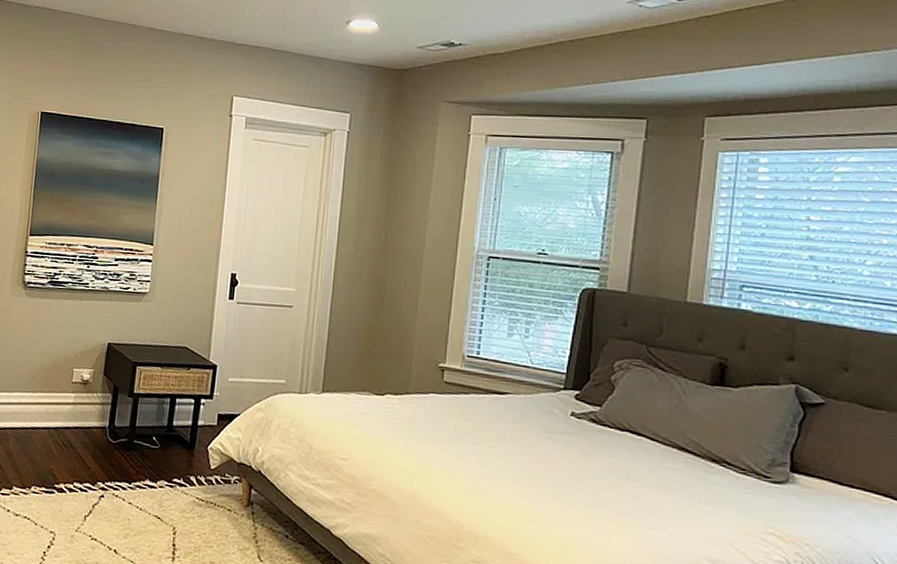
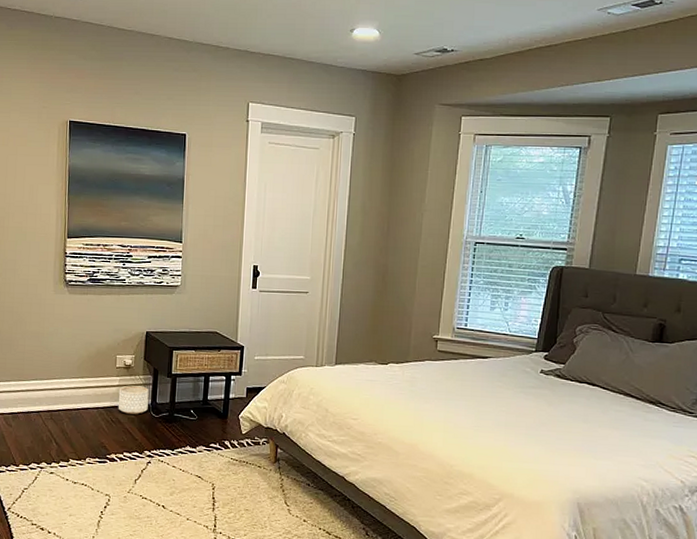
planter: none [71,403,107,438] -> present [118,385,149,415]

